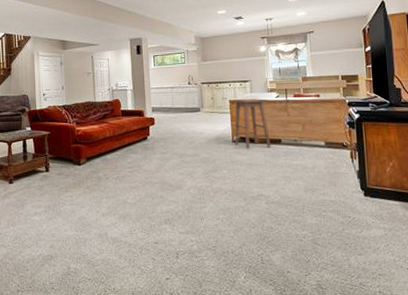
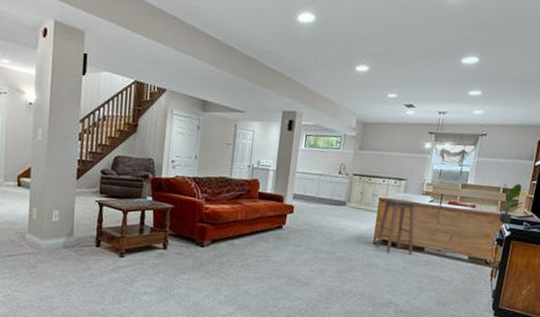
potted plant: none [340,70,365,107] -> present [498,182,524,223]

